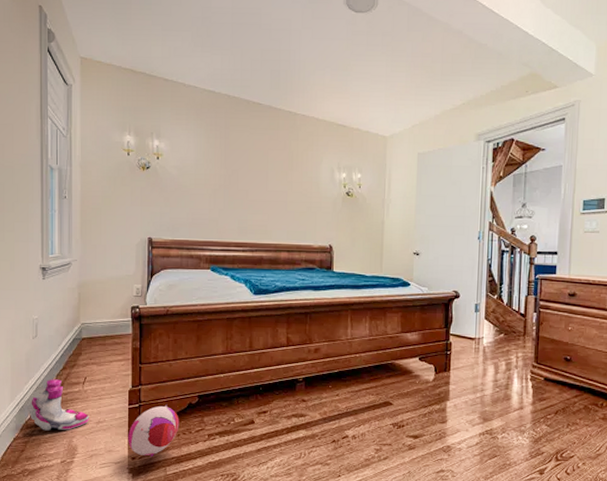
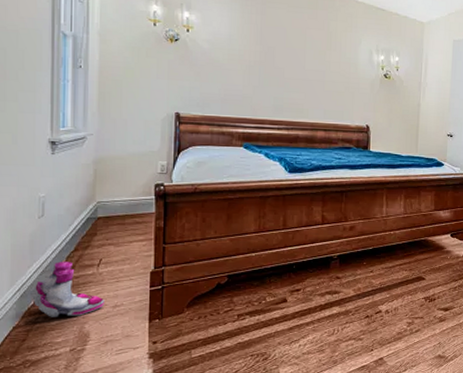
plush toy: present [128,405,179,458] -> none [149,286,207,341]

